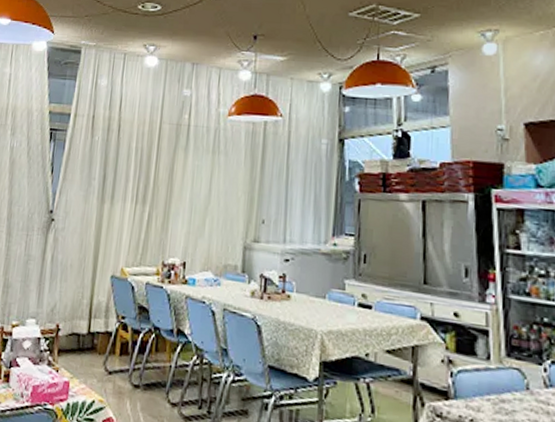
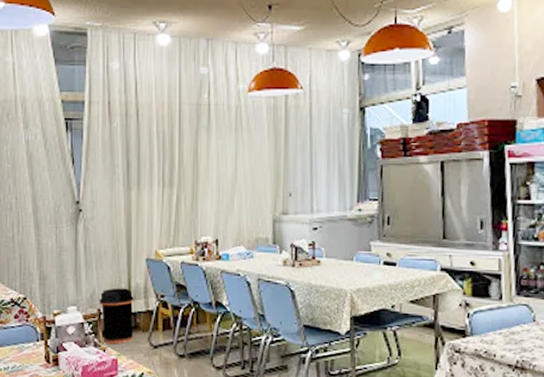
trash can: none [58,303,94,366] -> present [99,288,134,345]

